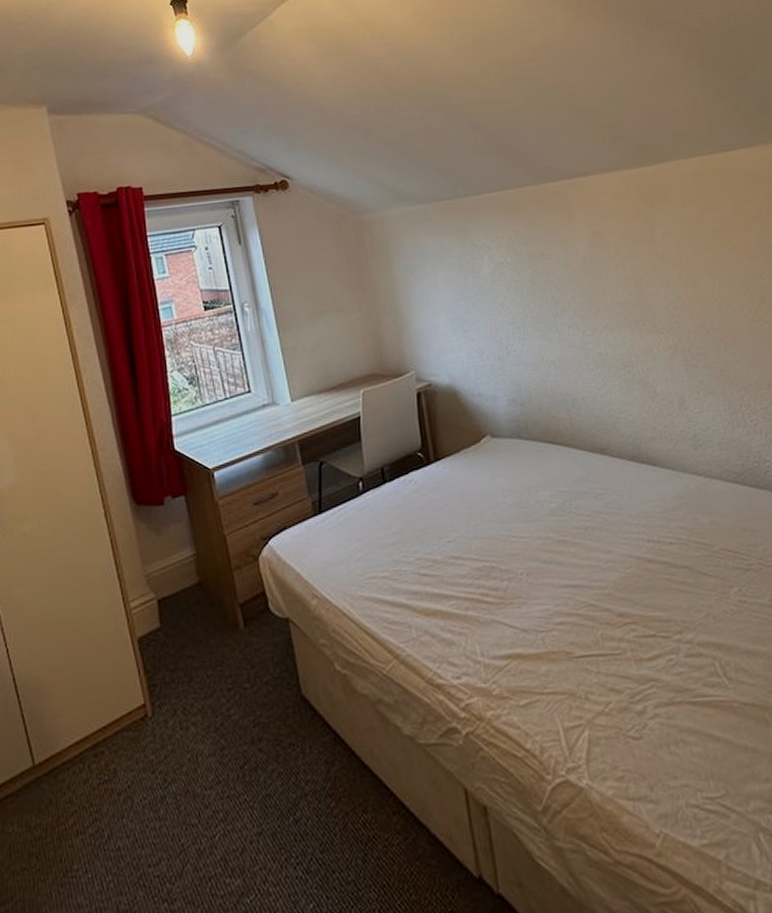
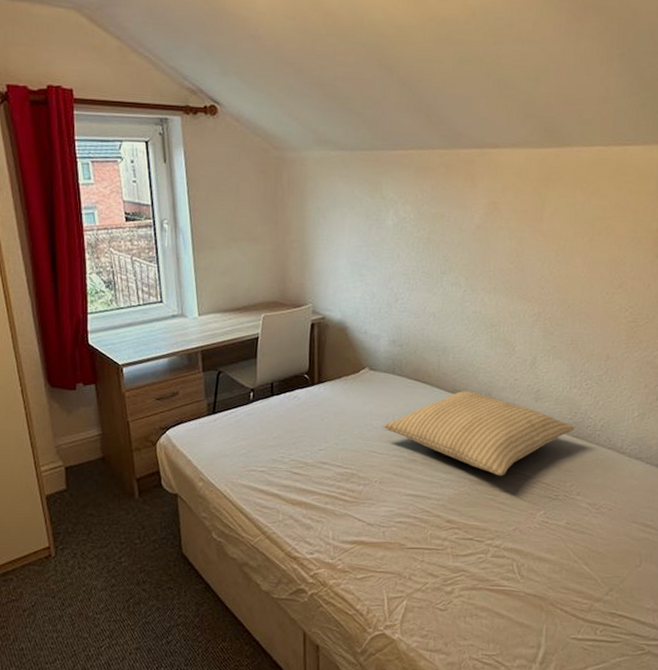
pillow: none [519,447,751,549] -> present [384,391,575,476]

